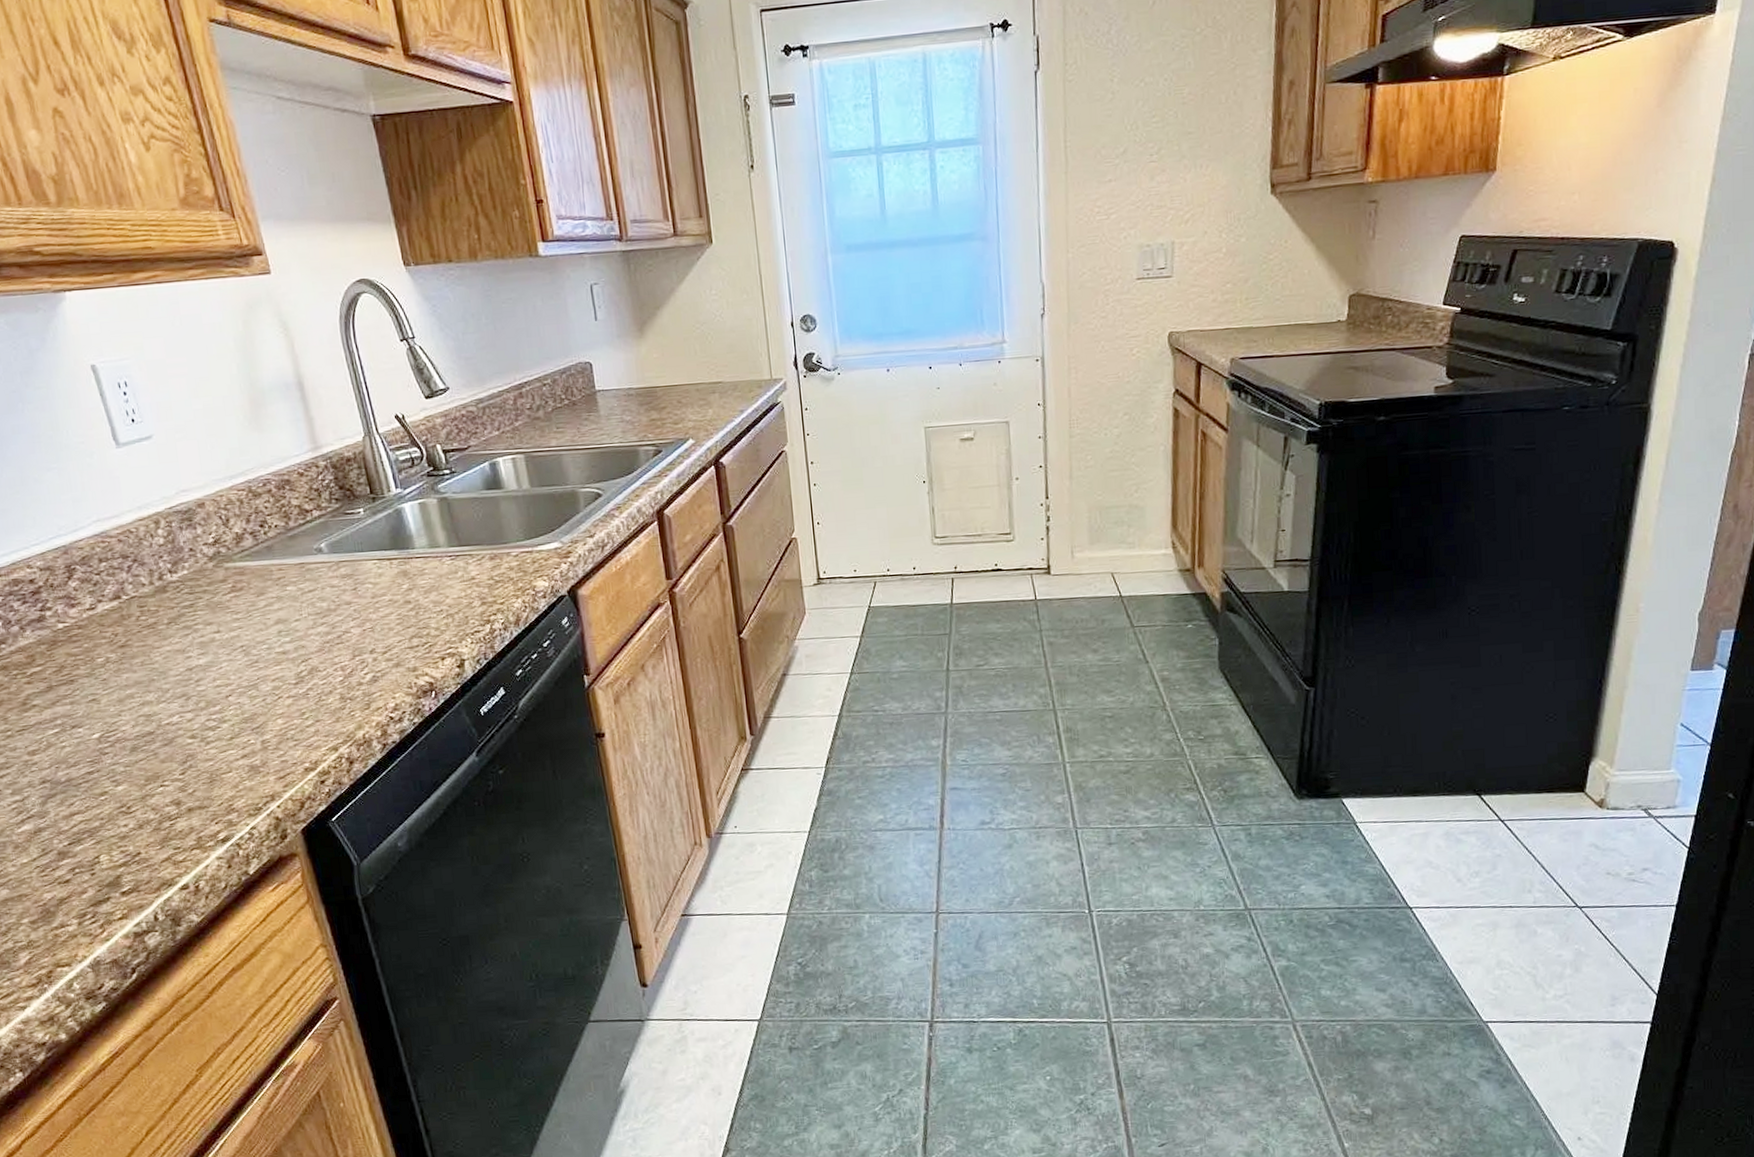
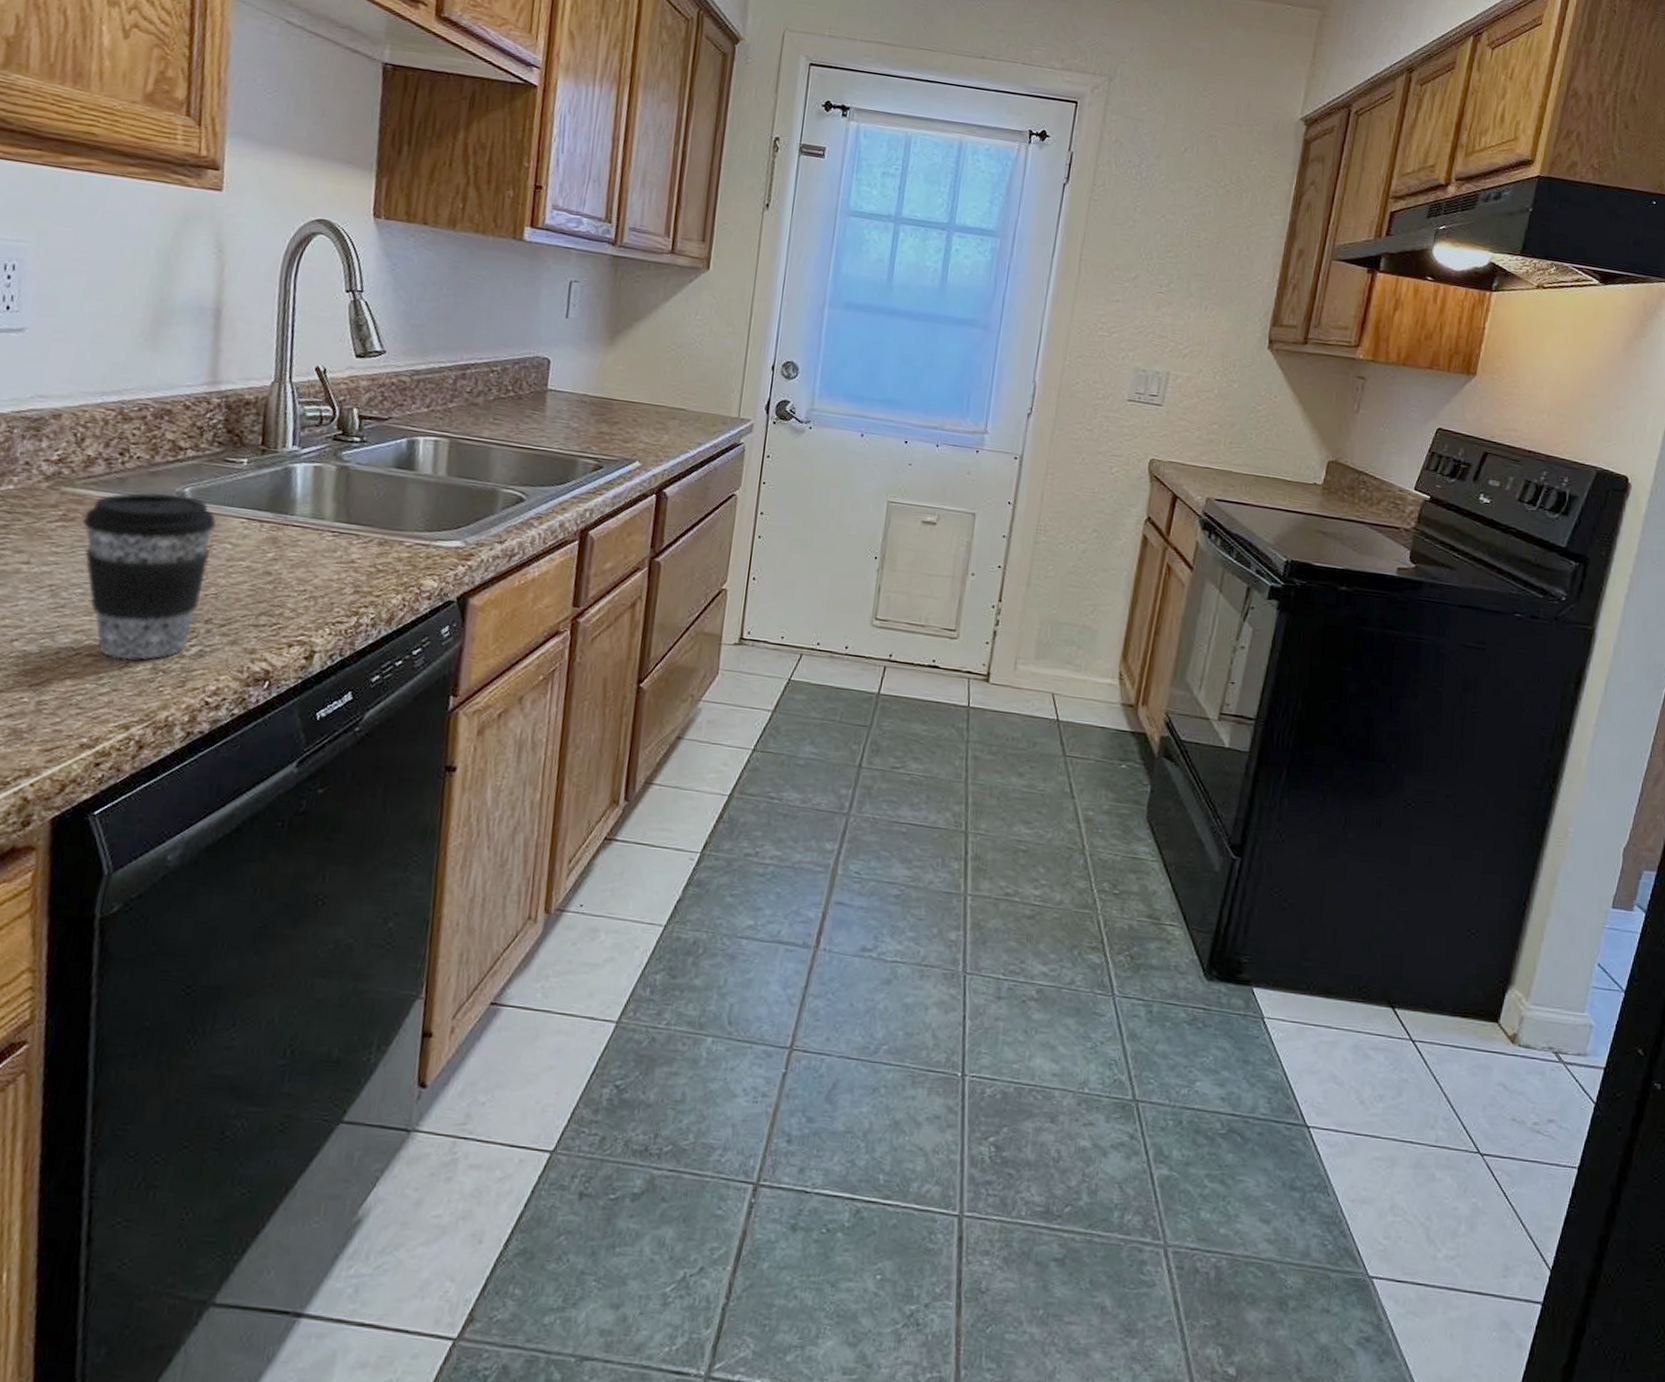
coffee cup: none [248,550,362,696] -> present [82,493,217,660]

